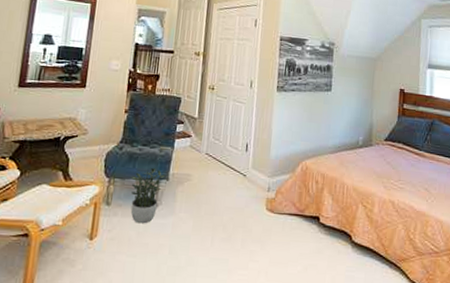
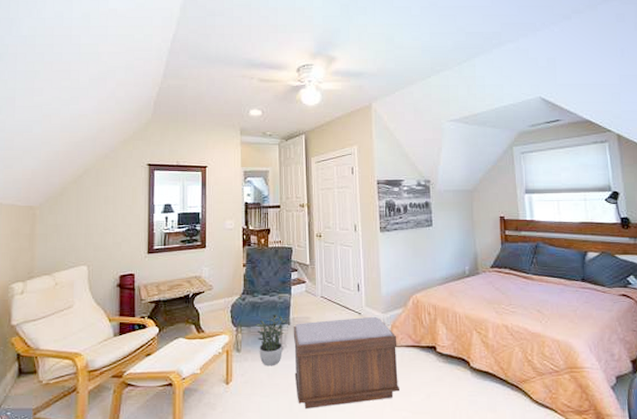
bench: none [166,179,281,273] -> present [293,316,399,409]

